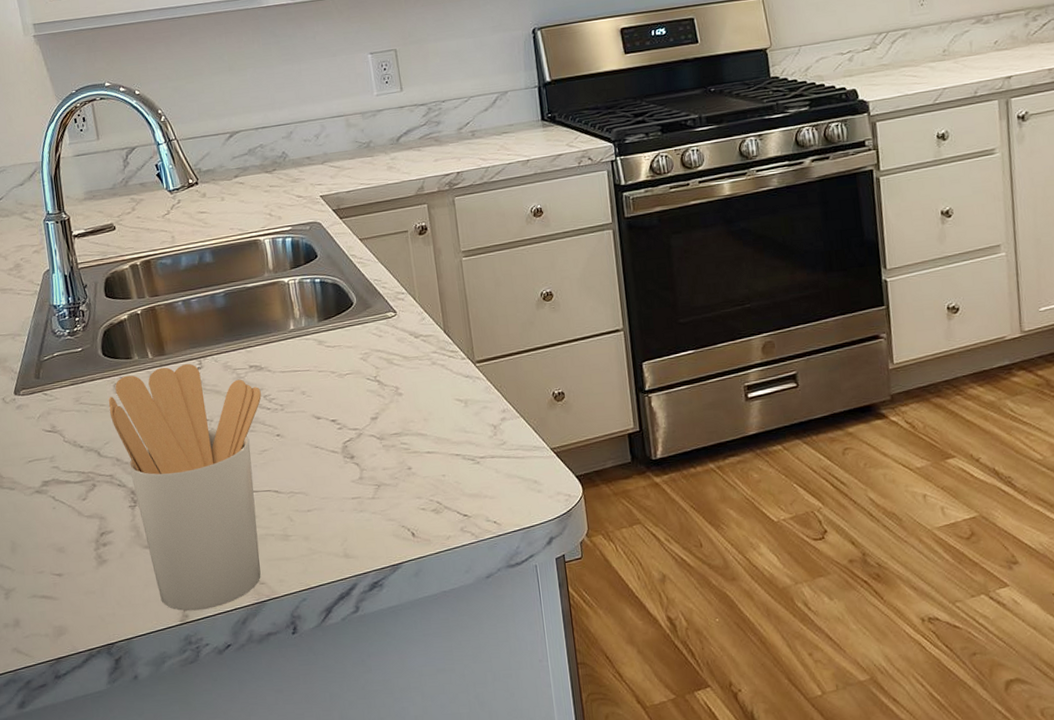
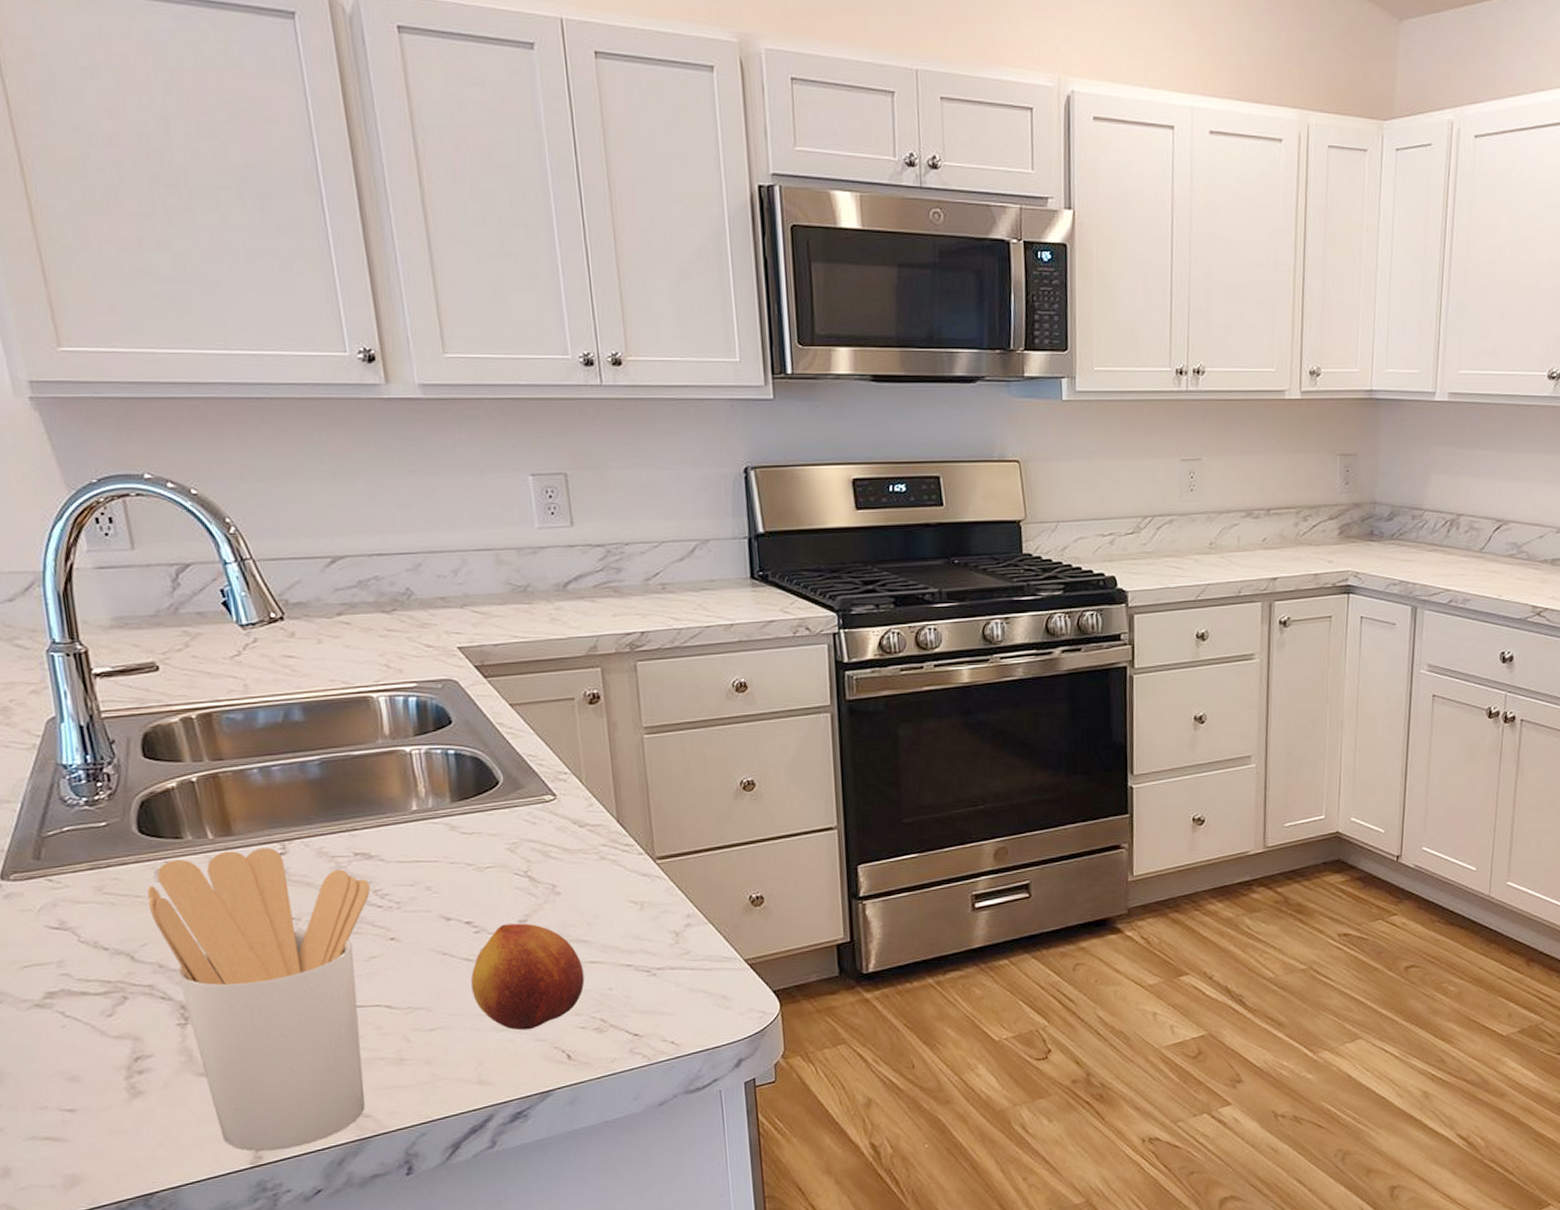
fruit: none [336,420,424,512] -> present [471,923,585,1031]

